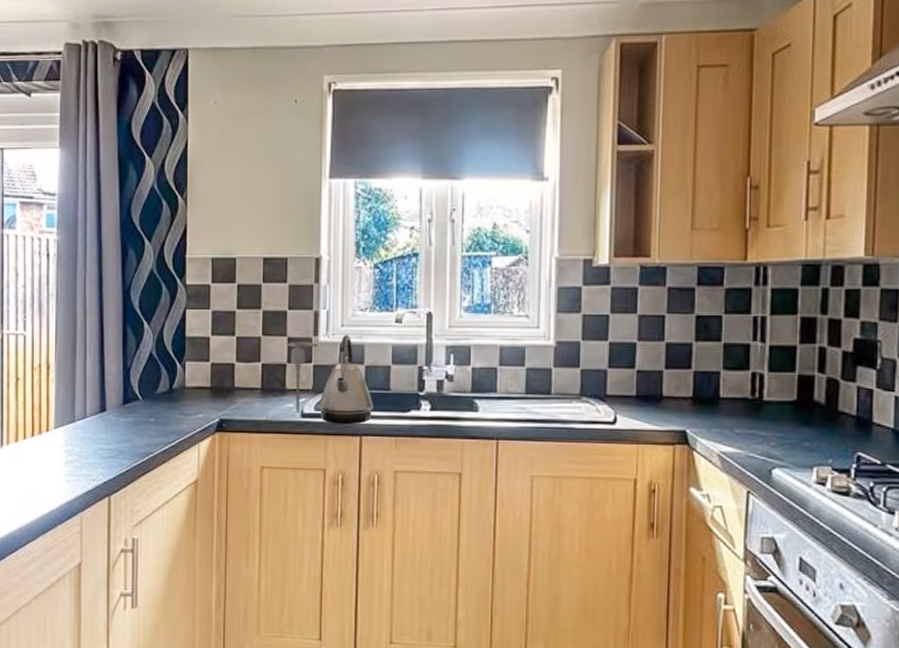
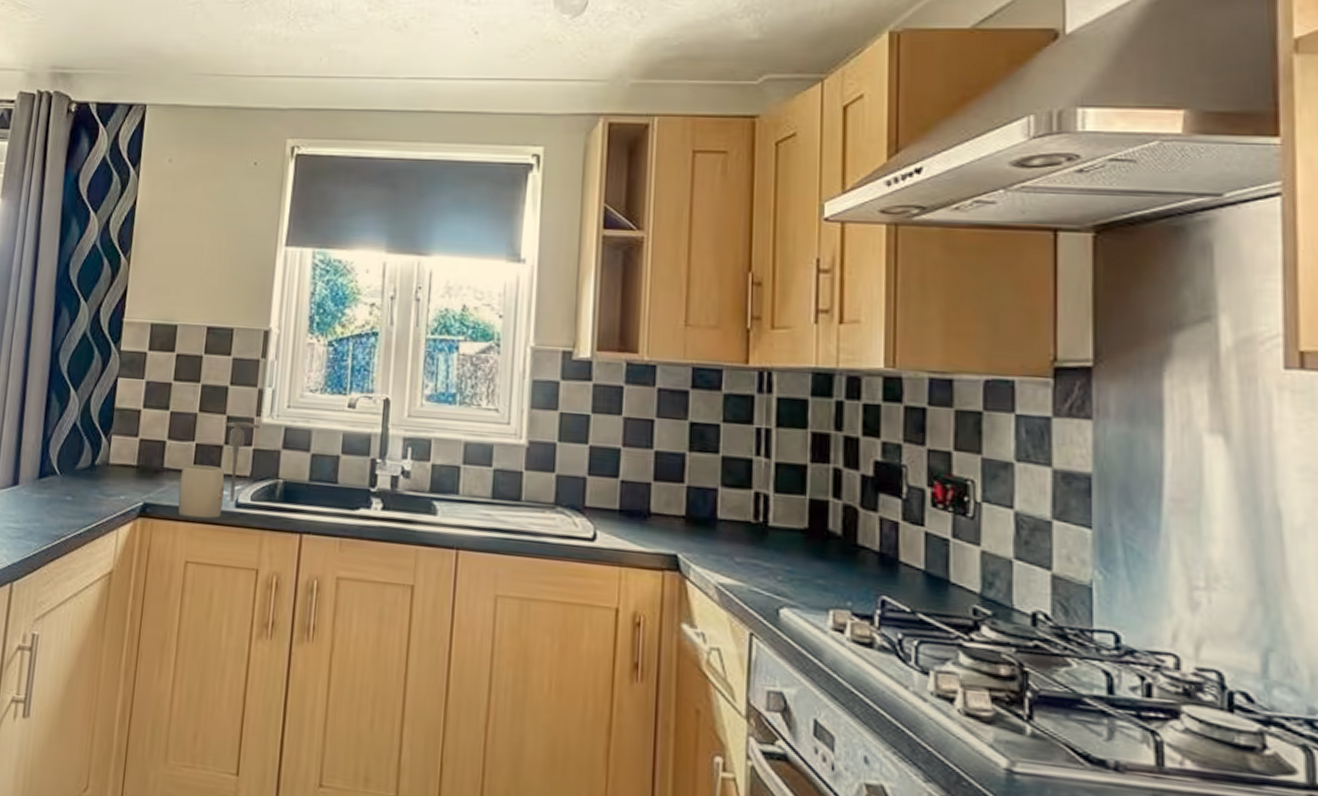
mug: none [250,382,290,431] -> present [178,464,225,521]
kettle: present [318,335,373,425] -> none [255,417,318,520]

